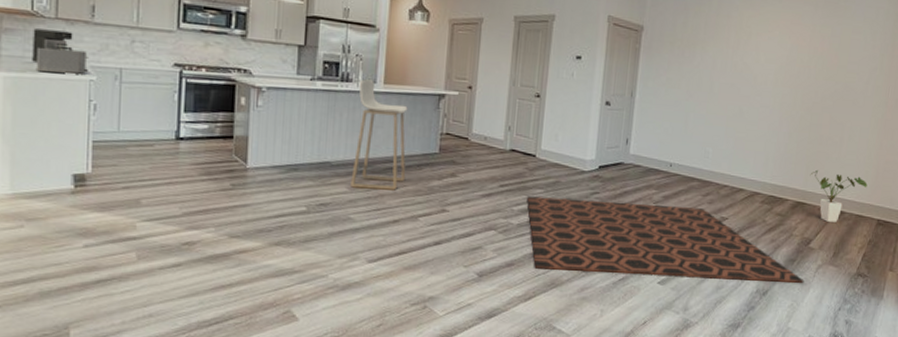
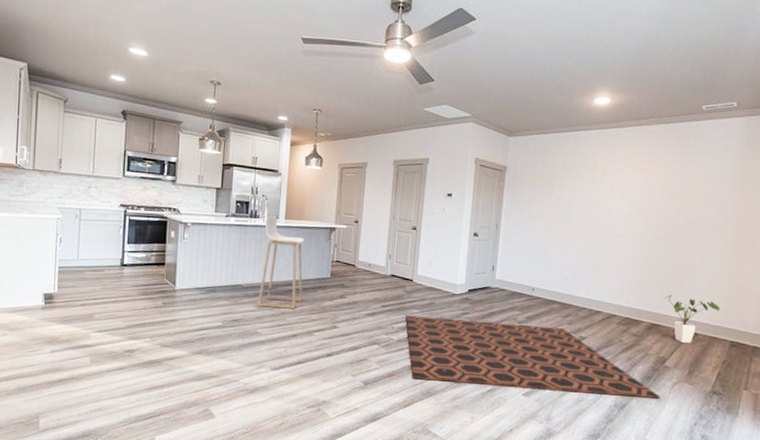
coffee maker: present [32,28,73,62] -> none [15,178,46,205]
toaster: present [35,46,90,75] -> none [18,192,57,215]

